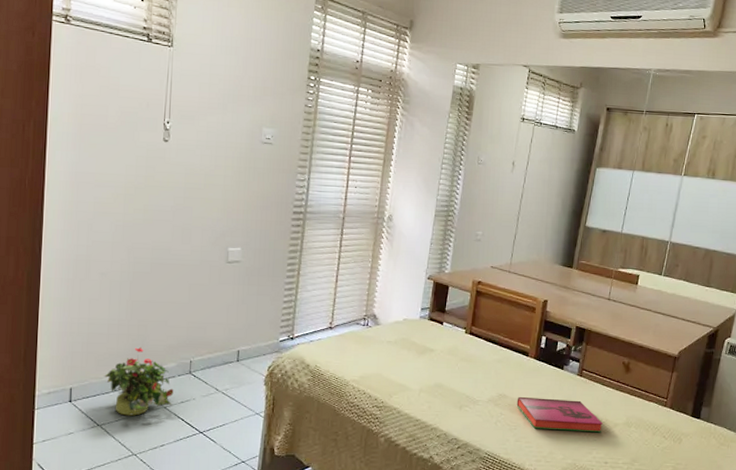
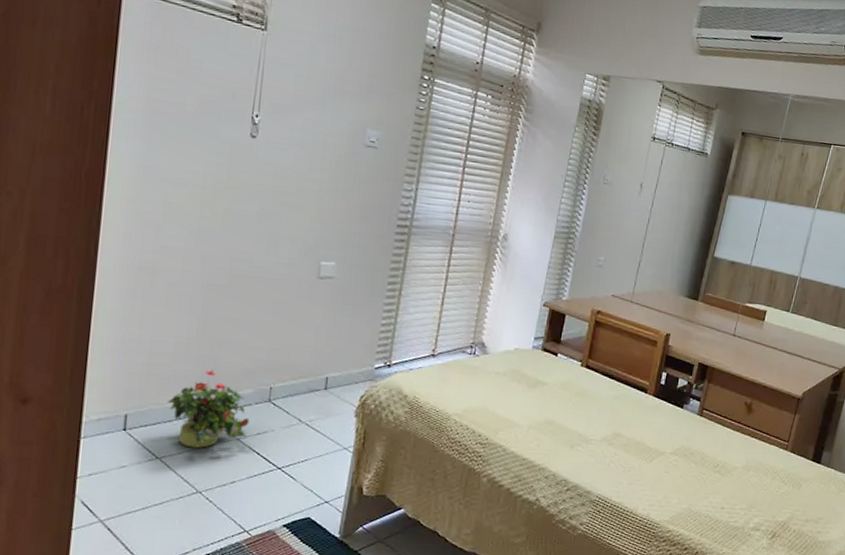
hardback book: present [516,396,603,433] -> none [632,436,721,476]

